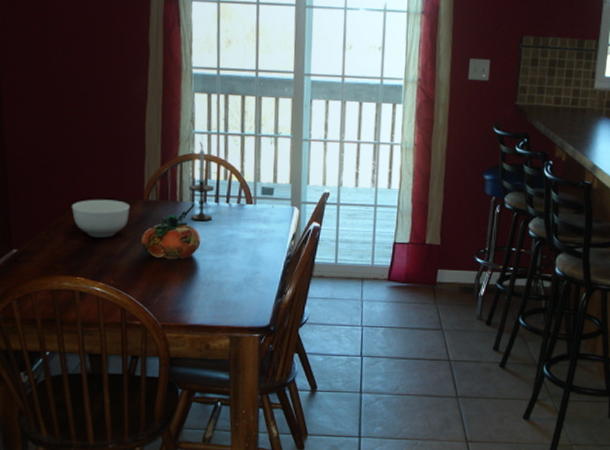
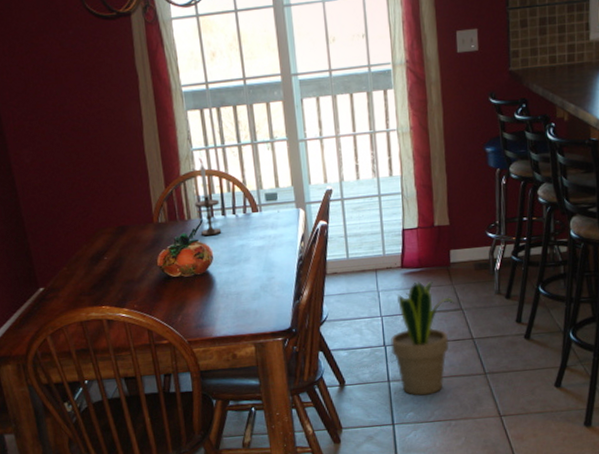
bowl: present [71,199,131,238] -> none [87,227,143,266]
potted plant: none [367,296,436,411] -> present [391,281,454,396]

